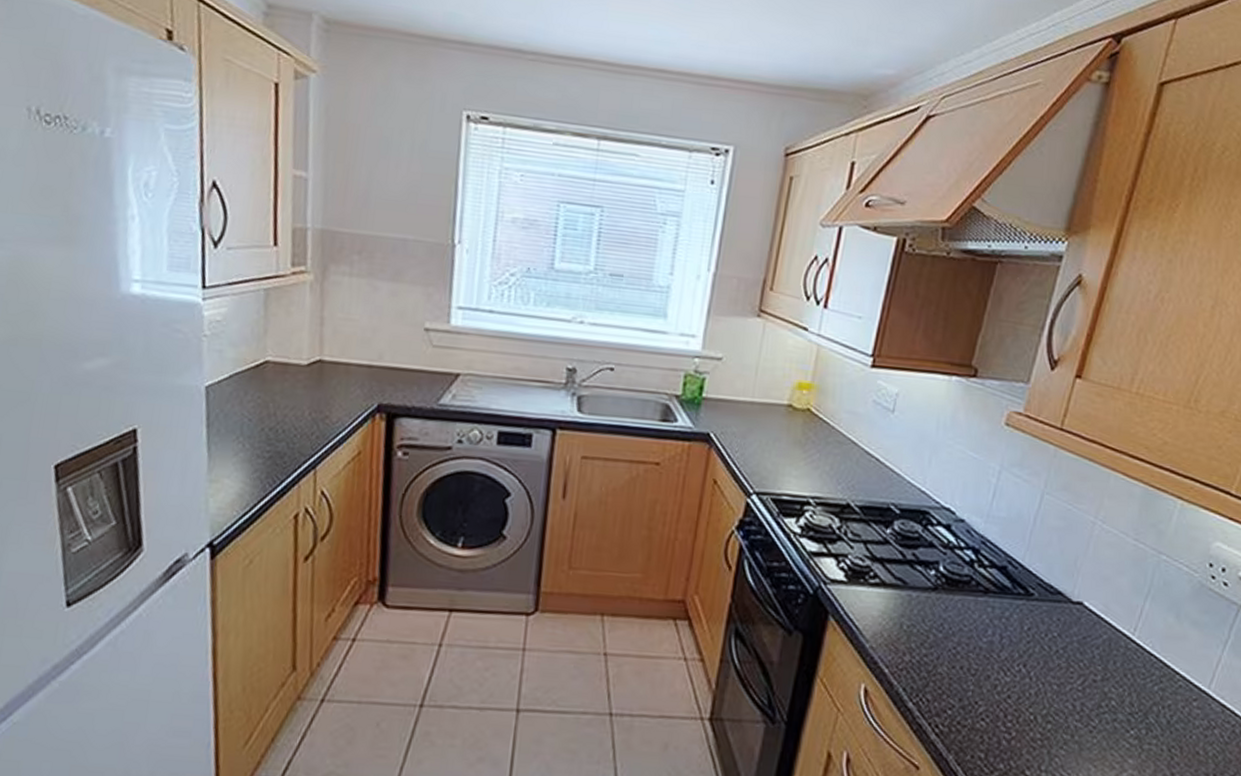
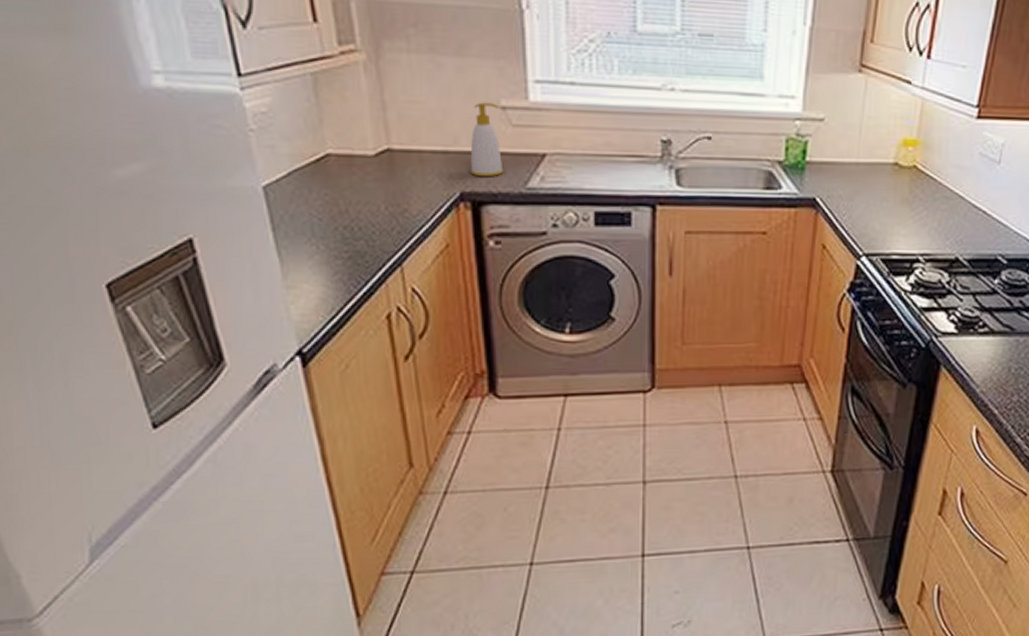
soap bottle: none [389,323,424,392] -> present [470,102,504,177]

